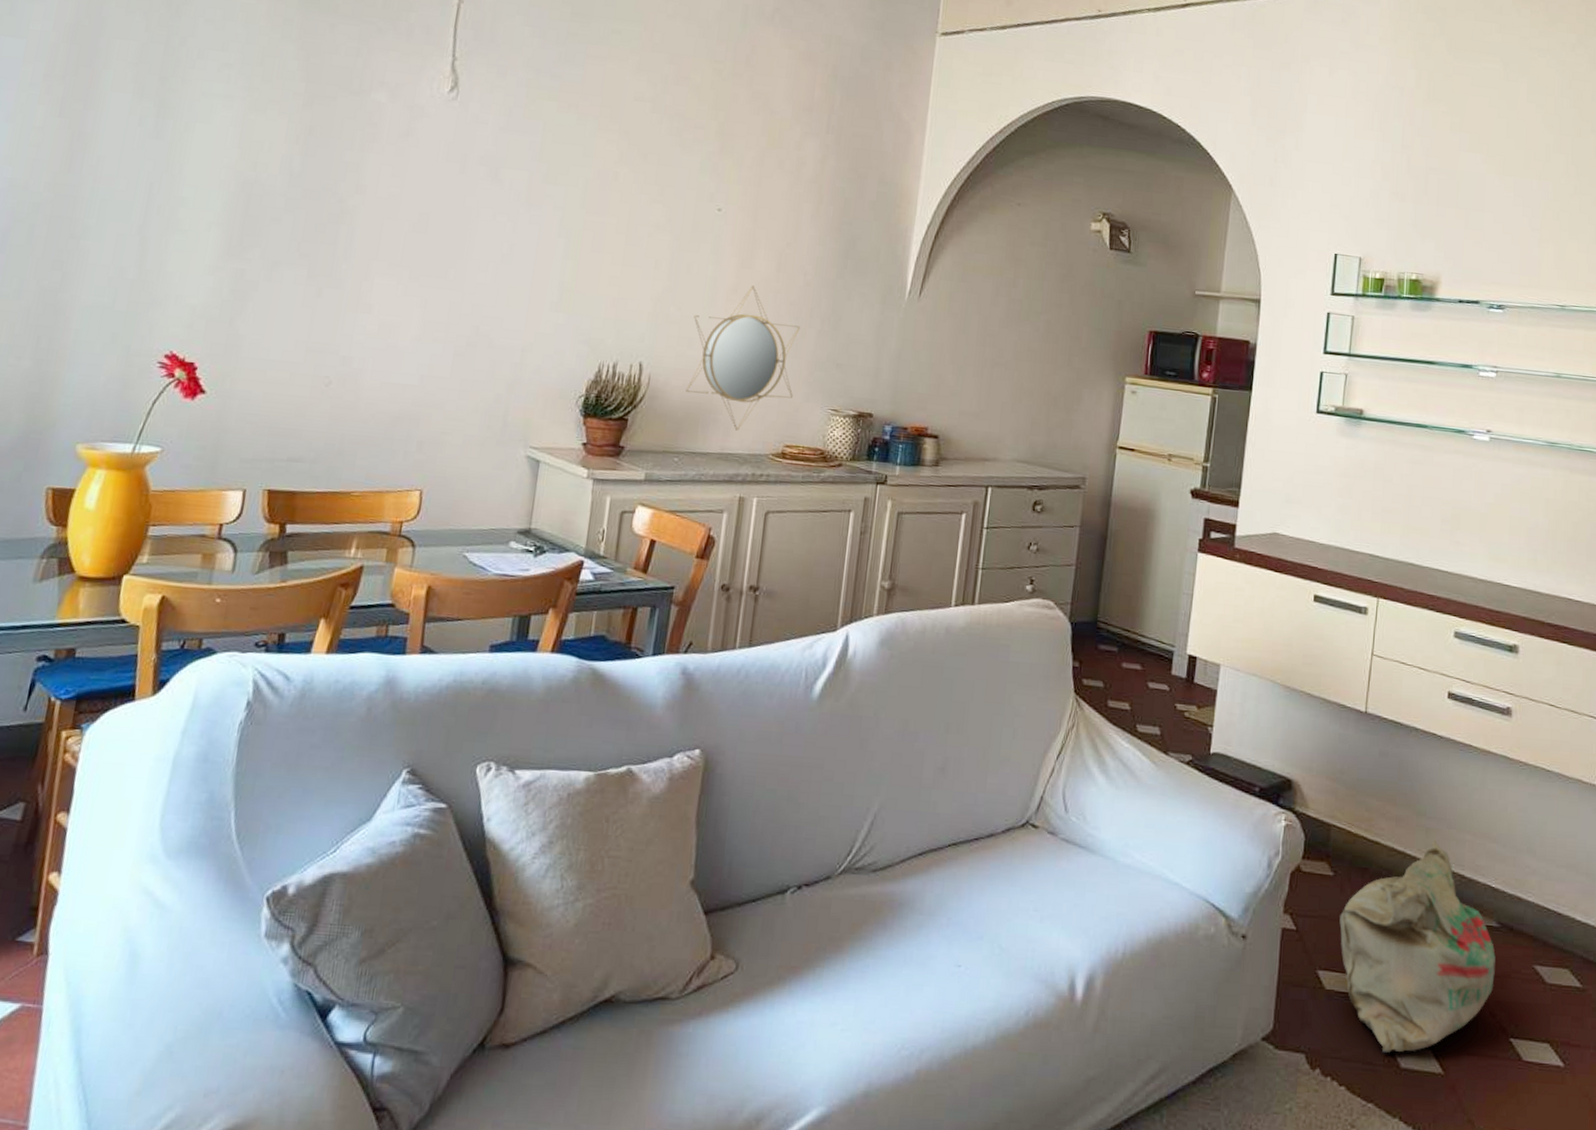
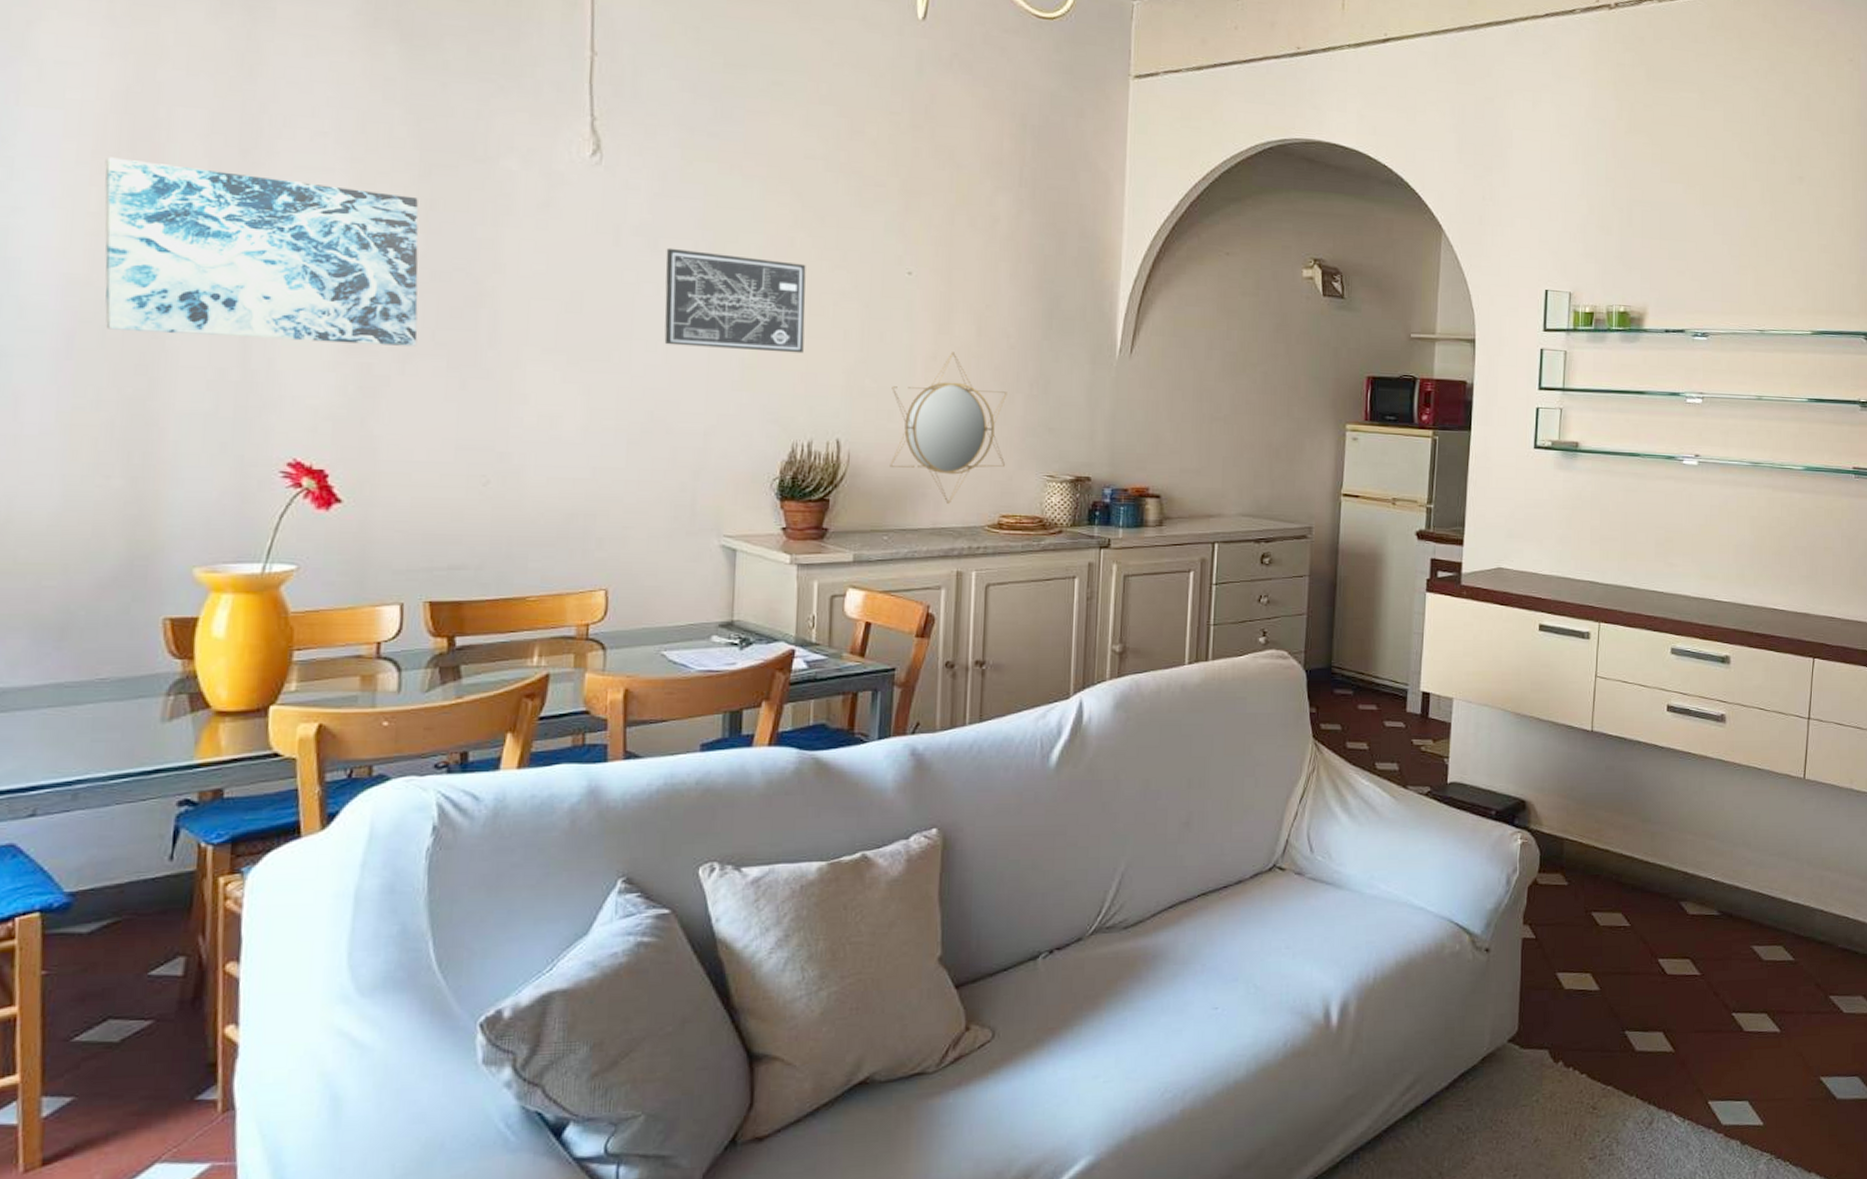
wall art: none [34,80,300,256] -> present [104,157,419,347]
wall art: none [495,177,627,280] -> present [664,247,806,354]
bag: present [1339,840,1496,1053] -> none [1575,843,1717,1039]

